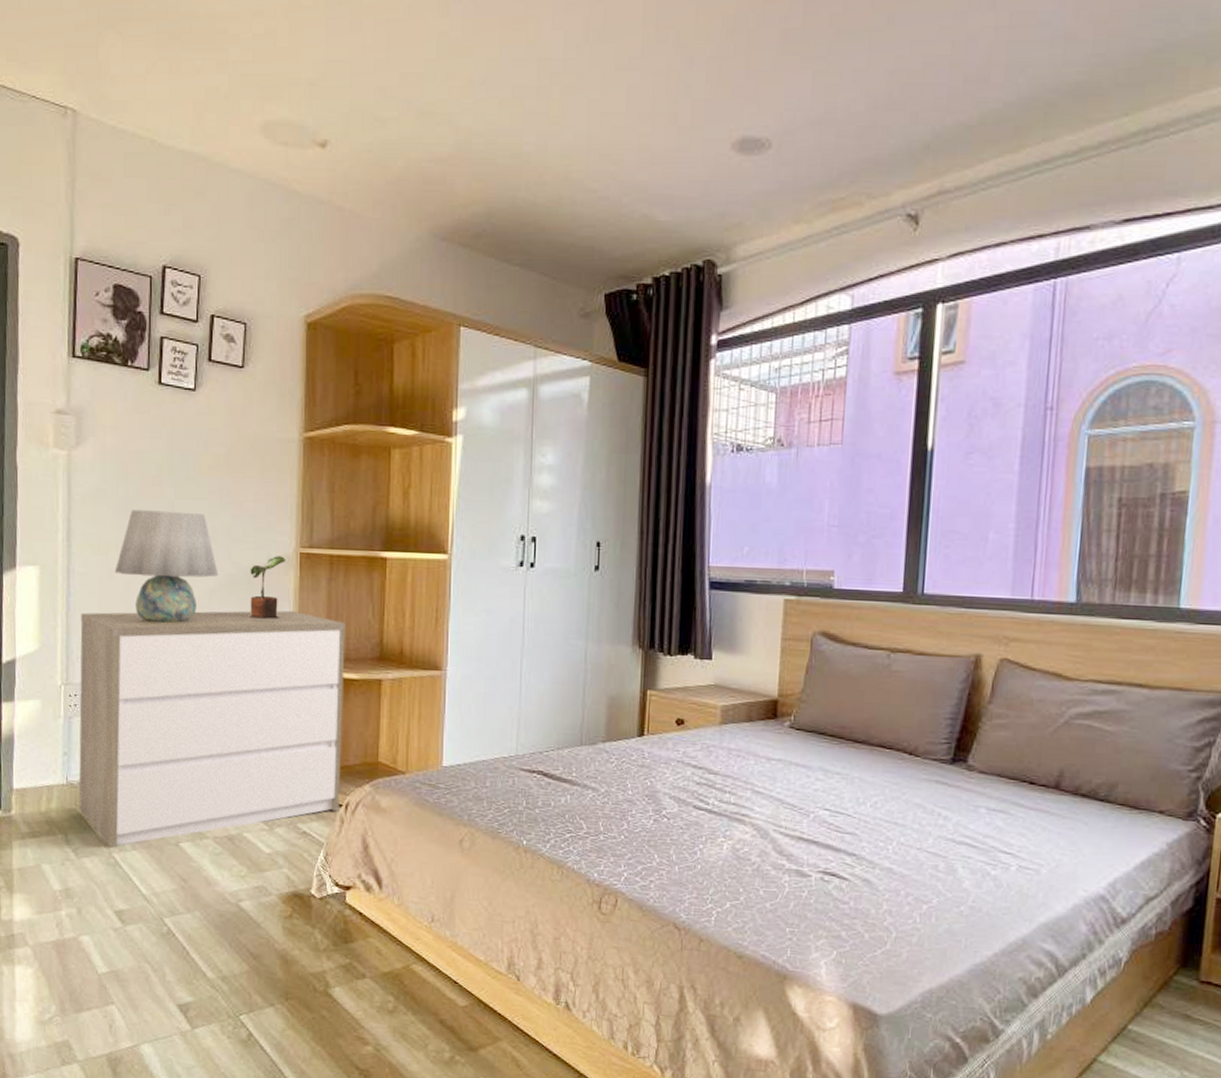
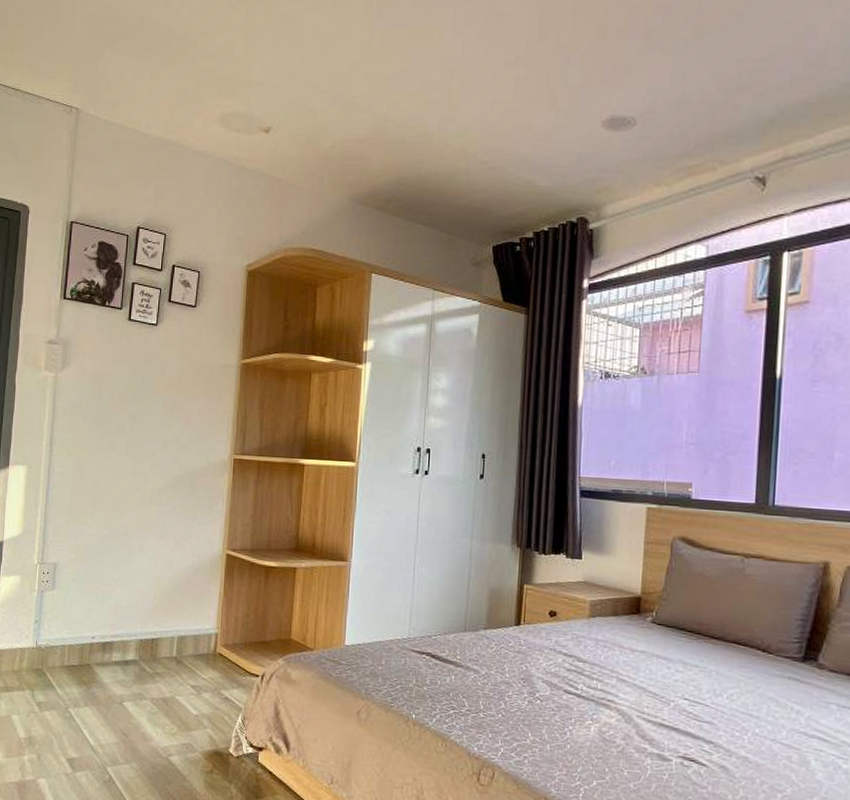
dresser: present [78,610,345,849] -> none [44,504,268,704]
table lamp: present [114,510,219,623] -> none [85,421,167,515]
potted plant: present [248,556,285,620] -> none [189,461,222,514]

